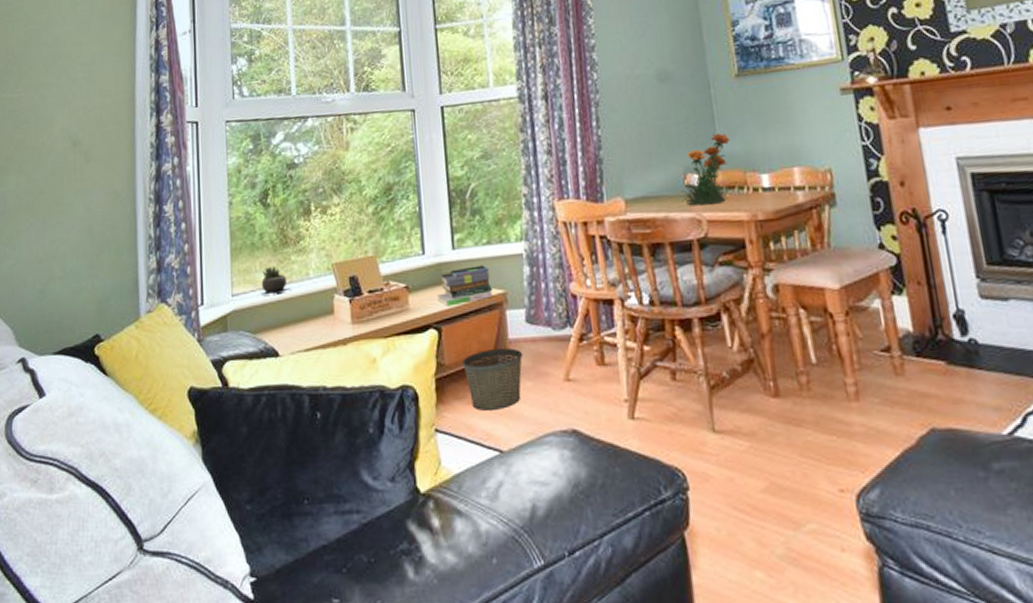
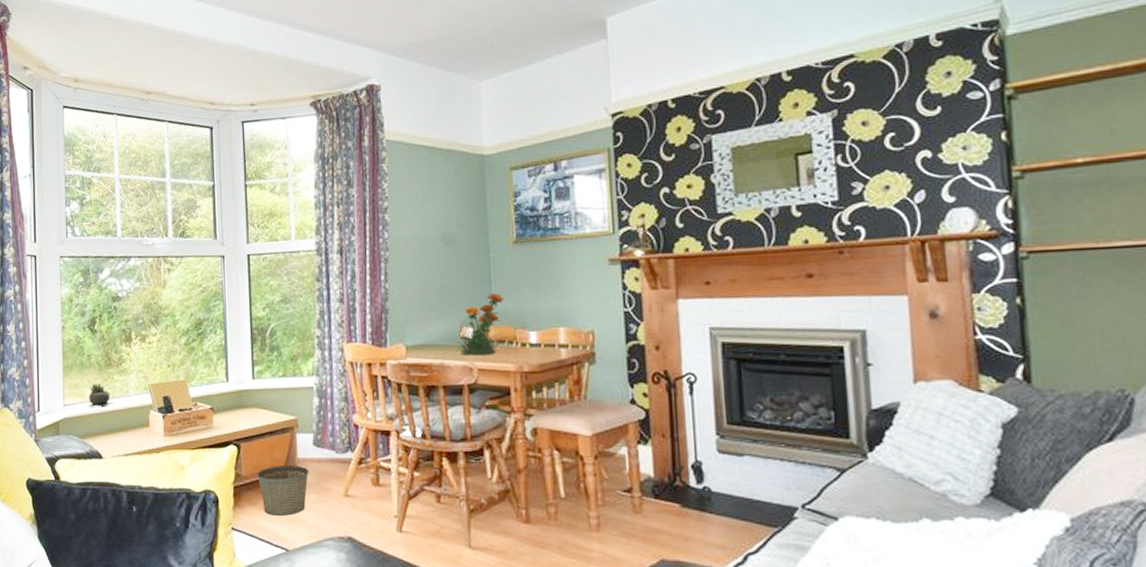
books: present [437,265,493,307] -> none [238,394,286,428]

